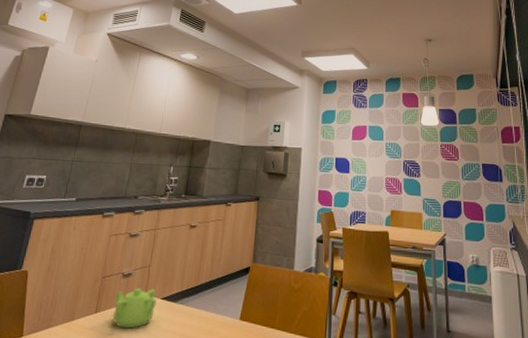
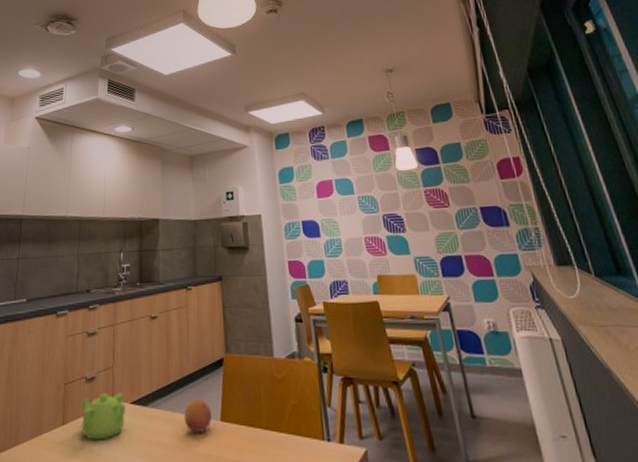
fruit: none [207,299,233,328] -> present [184,399,212,432]

